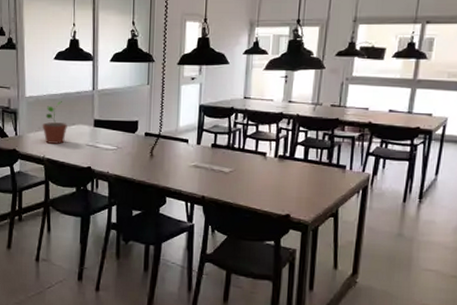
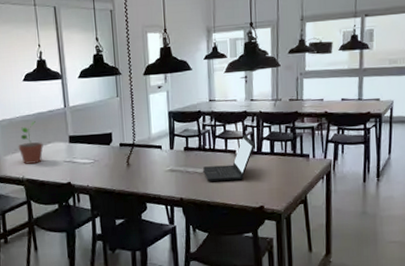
laptop: none [229,137,288,185] -> present [203,134,255,183]

